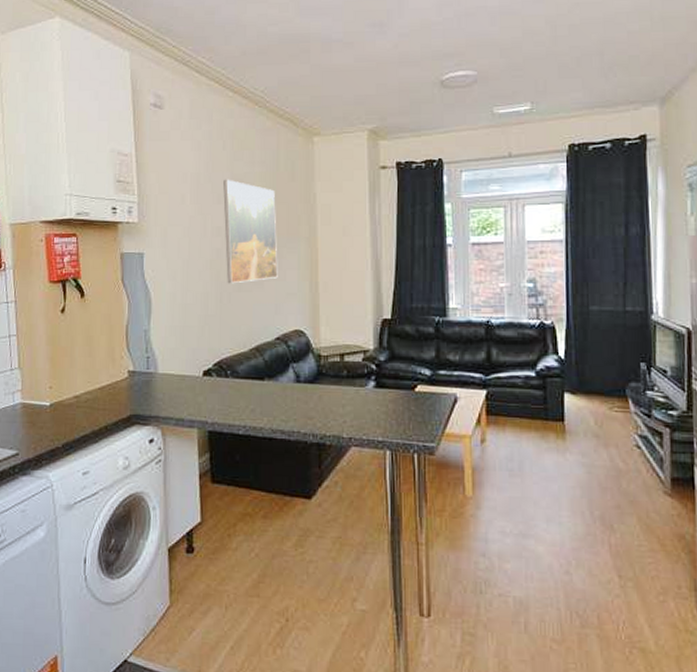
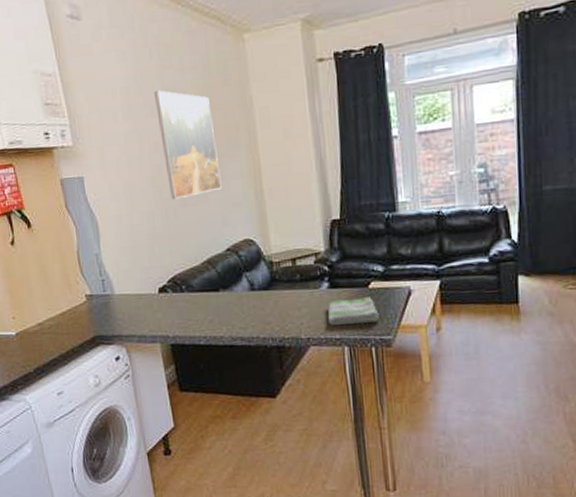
dish towel: none [371,400,424,428] -> present [327,297,379,326]

